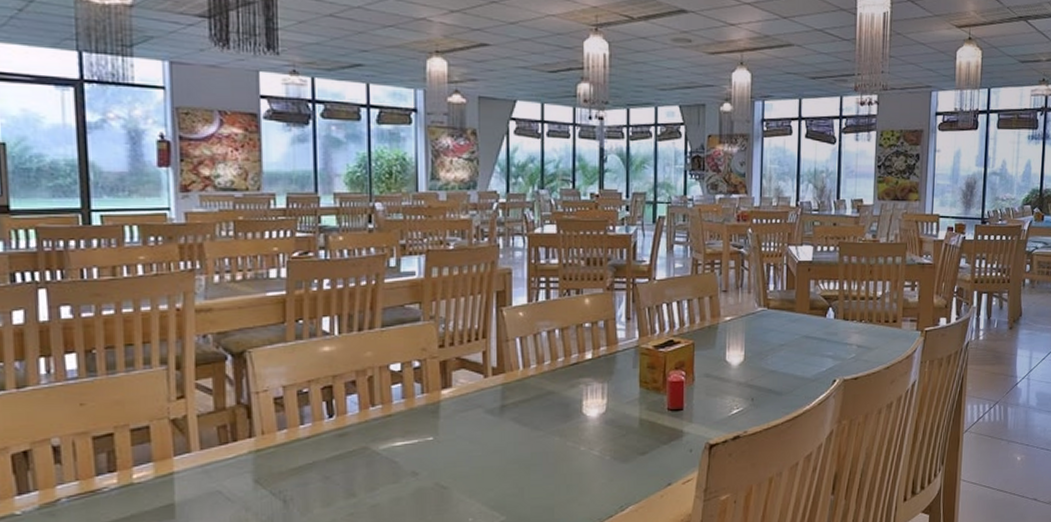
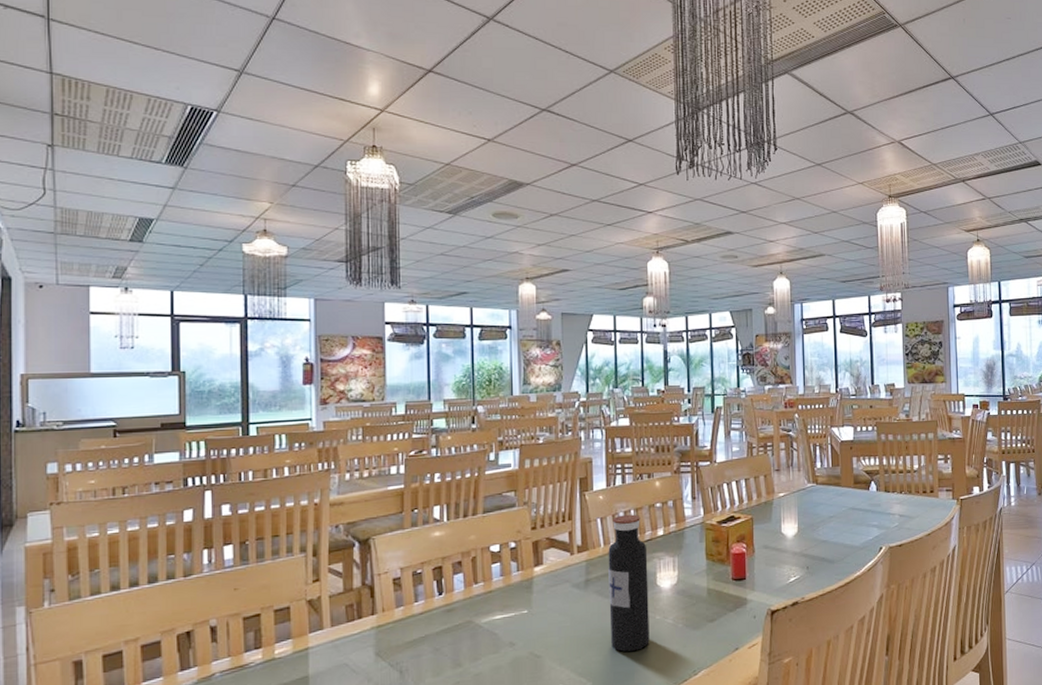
water bottle: none [526,334,573,485] -> present [607,514,650,652]

